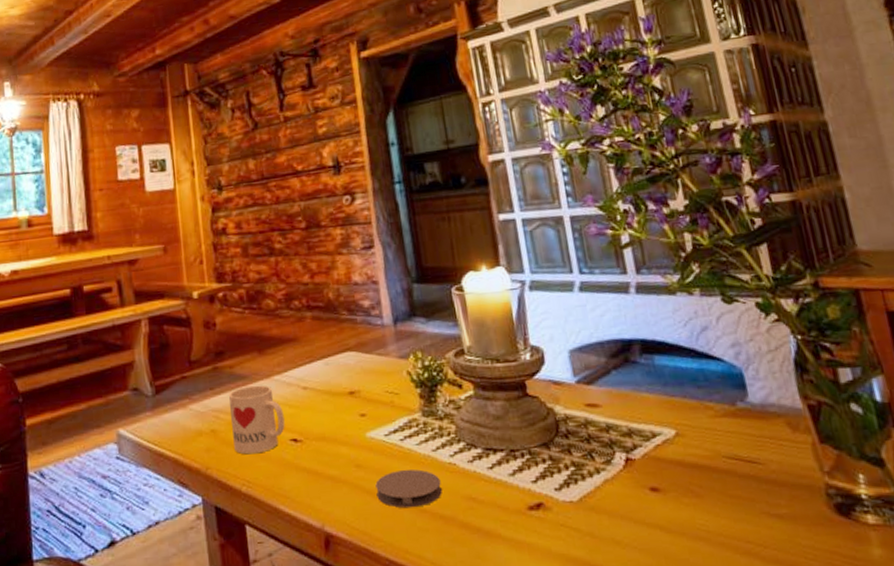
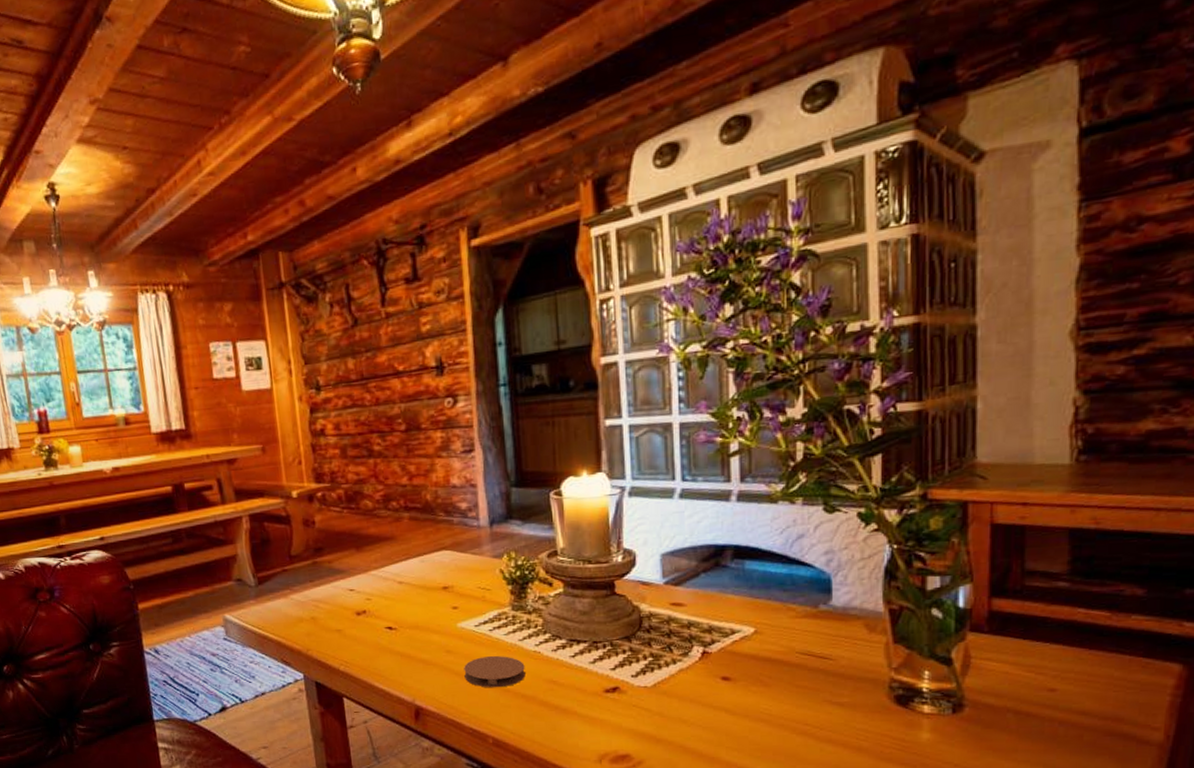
mug: present [229,385,285,455] -> none [328,579,381,639]

